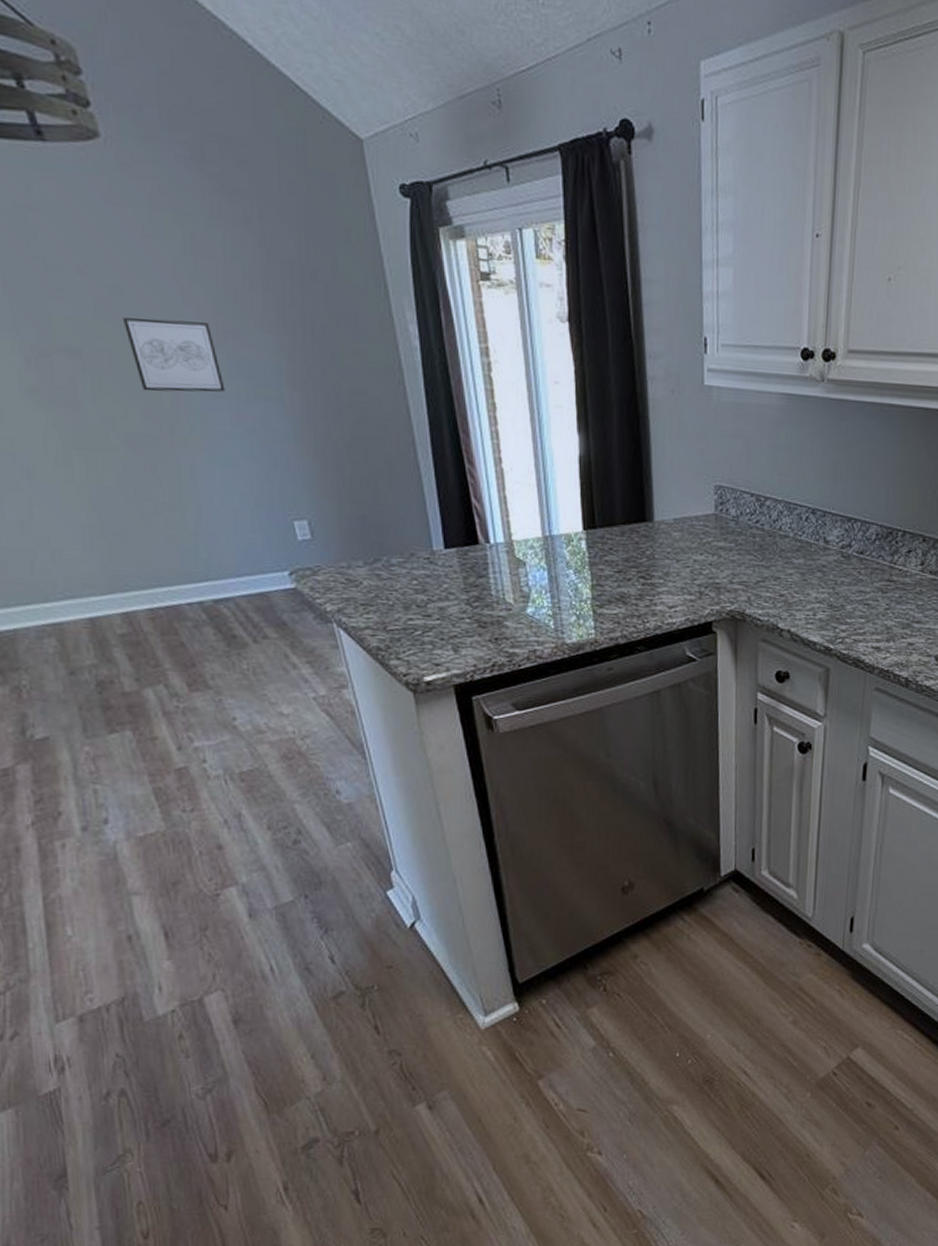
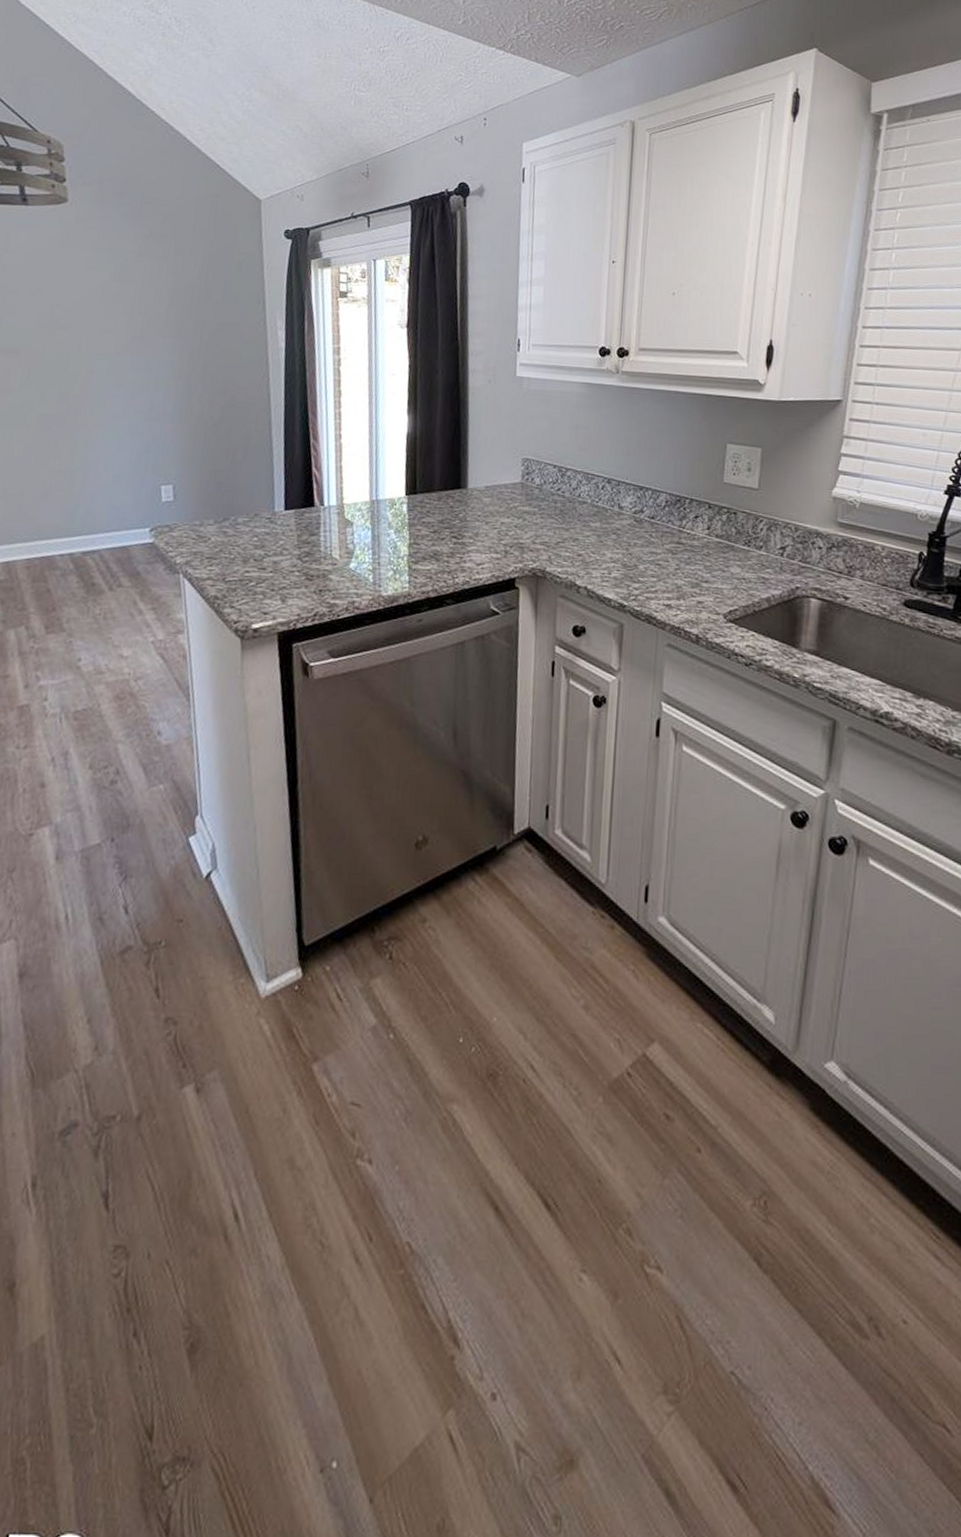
wall art: present [122,318,225,392] -> none [56,327,125,383]

